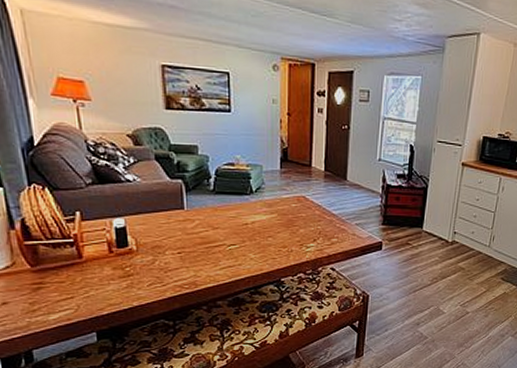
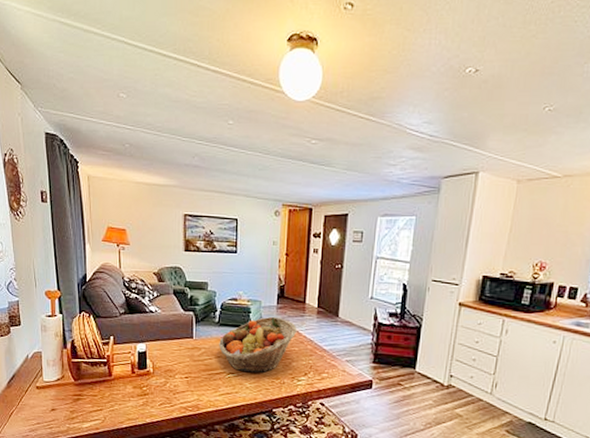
fruit basket: none [216,181,304,243] -> present [219,316,297,373]

